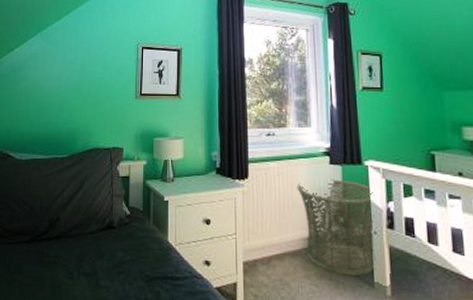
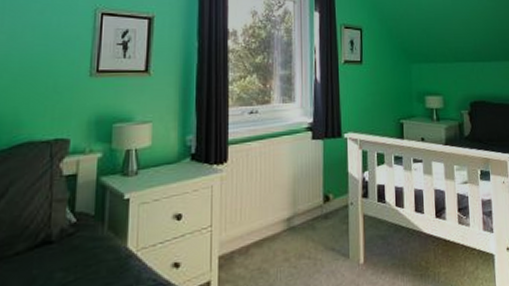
basket: present [297,179,377,276] -> none [279,154,352,251]

